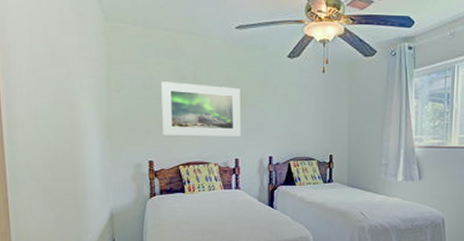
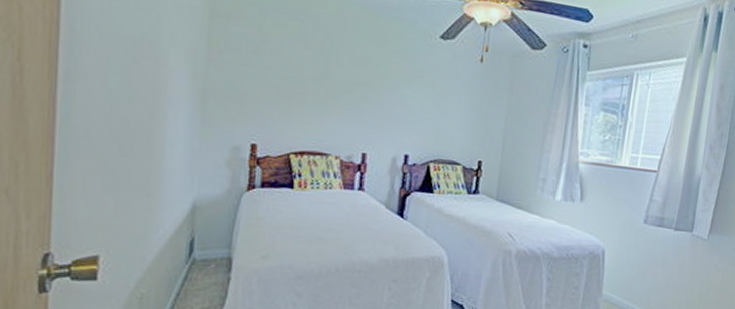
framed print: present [161,81,241,136] -> none [273,47,378,126]

